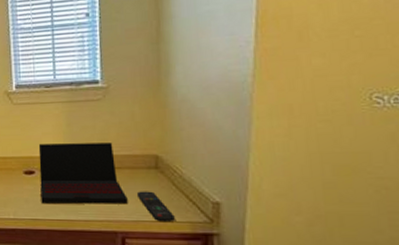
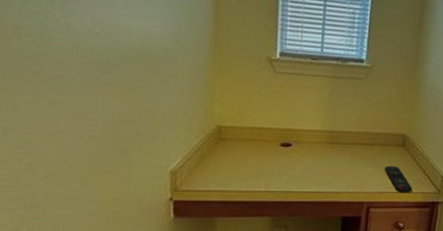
laptop: present [38,142,128,205] -> none [295,117,376,178]

